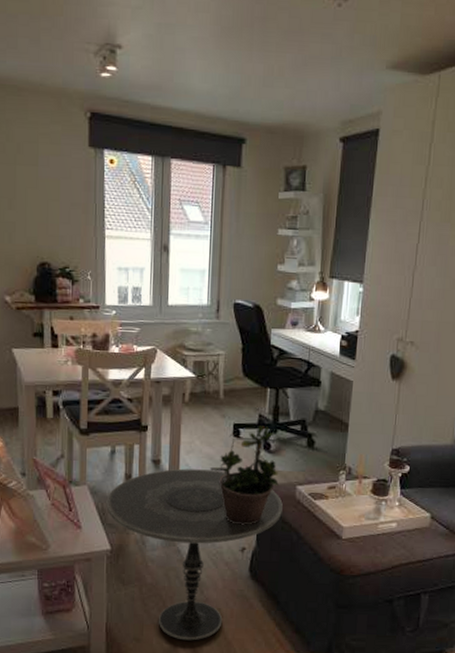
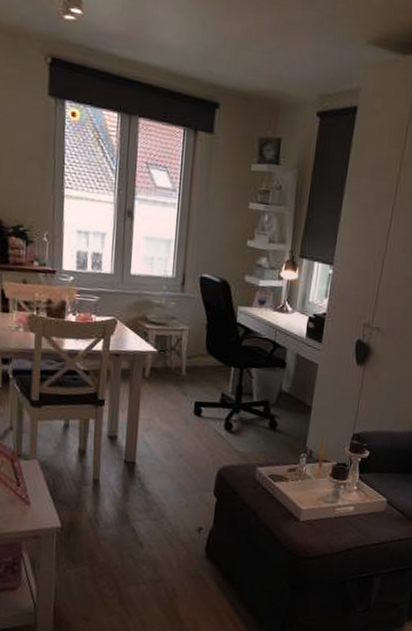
side table: present [106,468,283,641] -> none [57,445,242,620]
potted plant: present [209,426,279,525] -> none [168,405,239,505]

